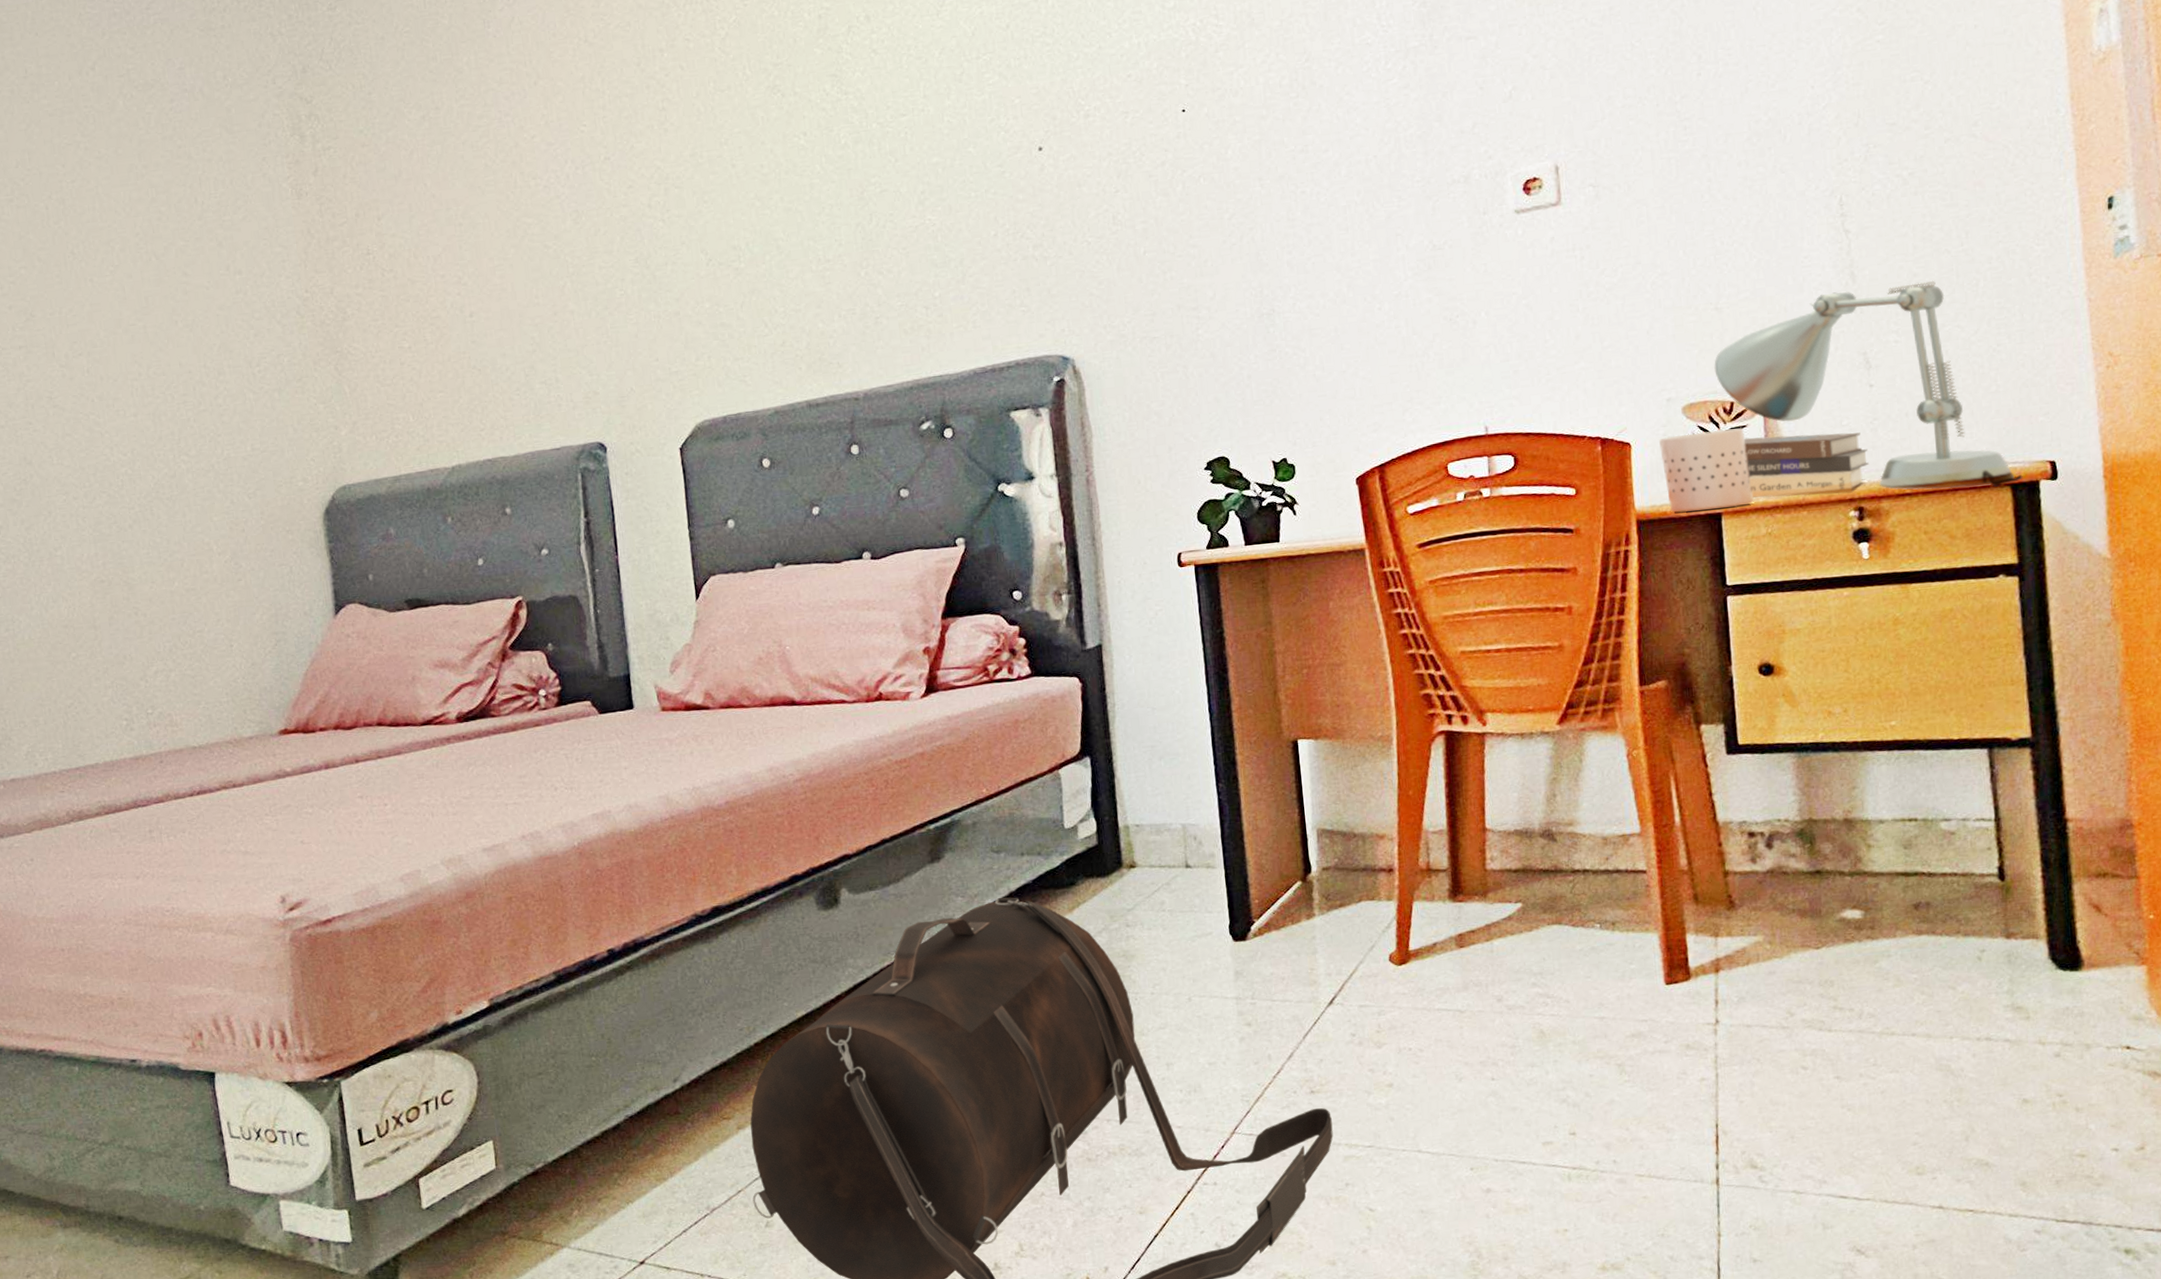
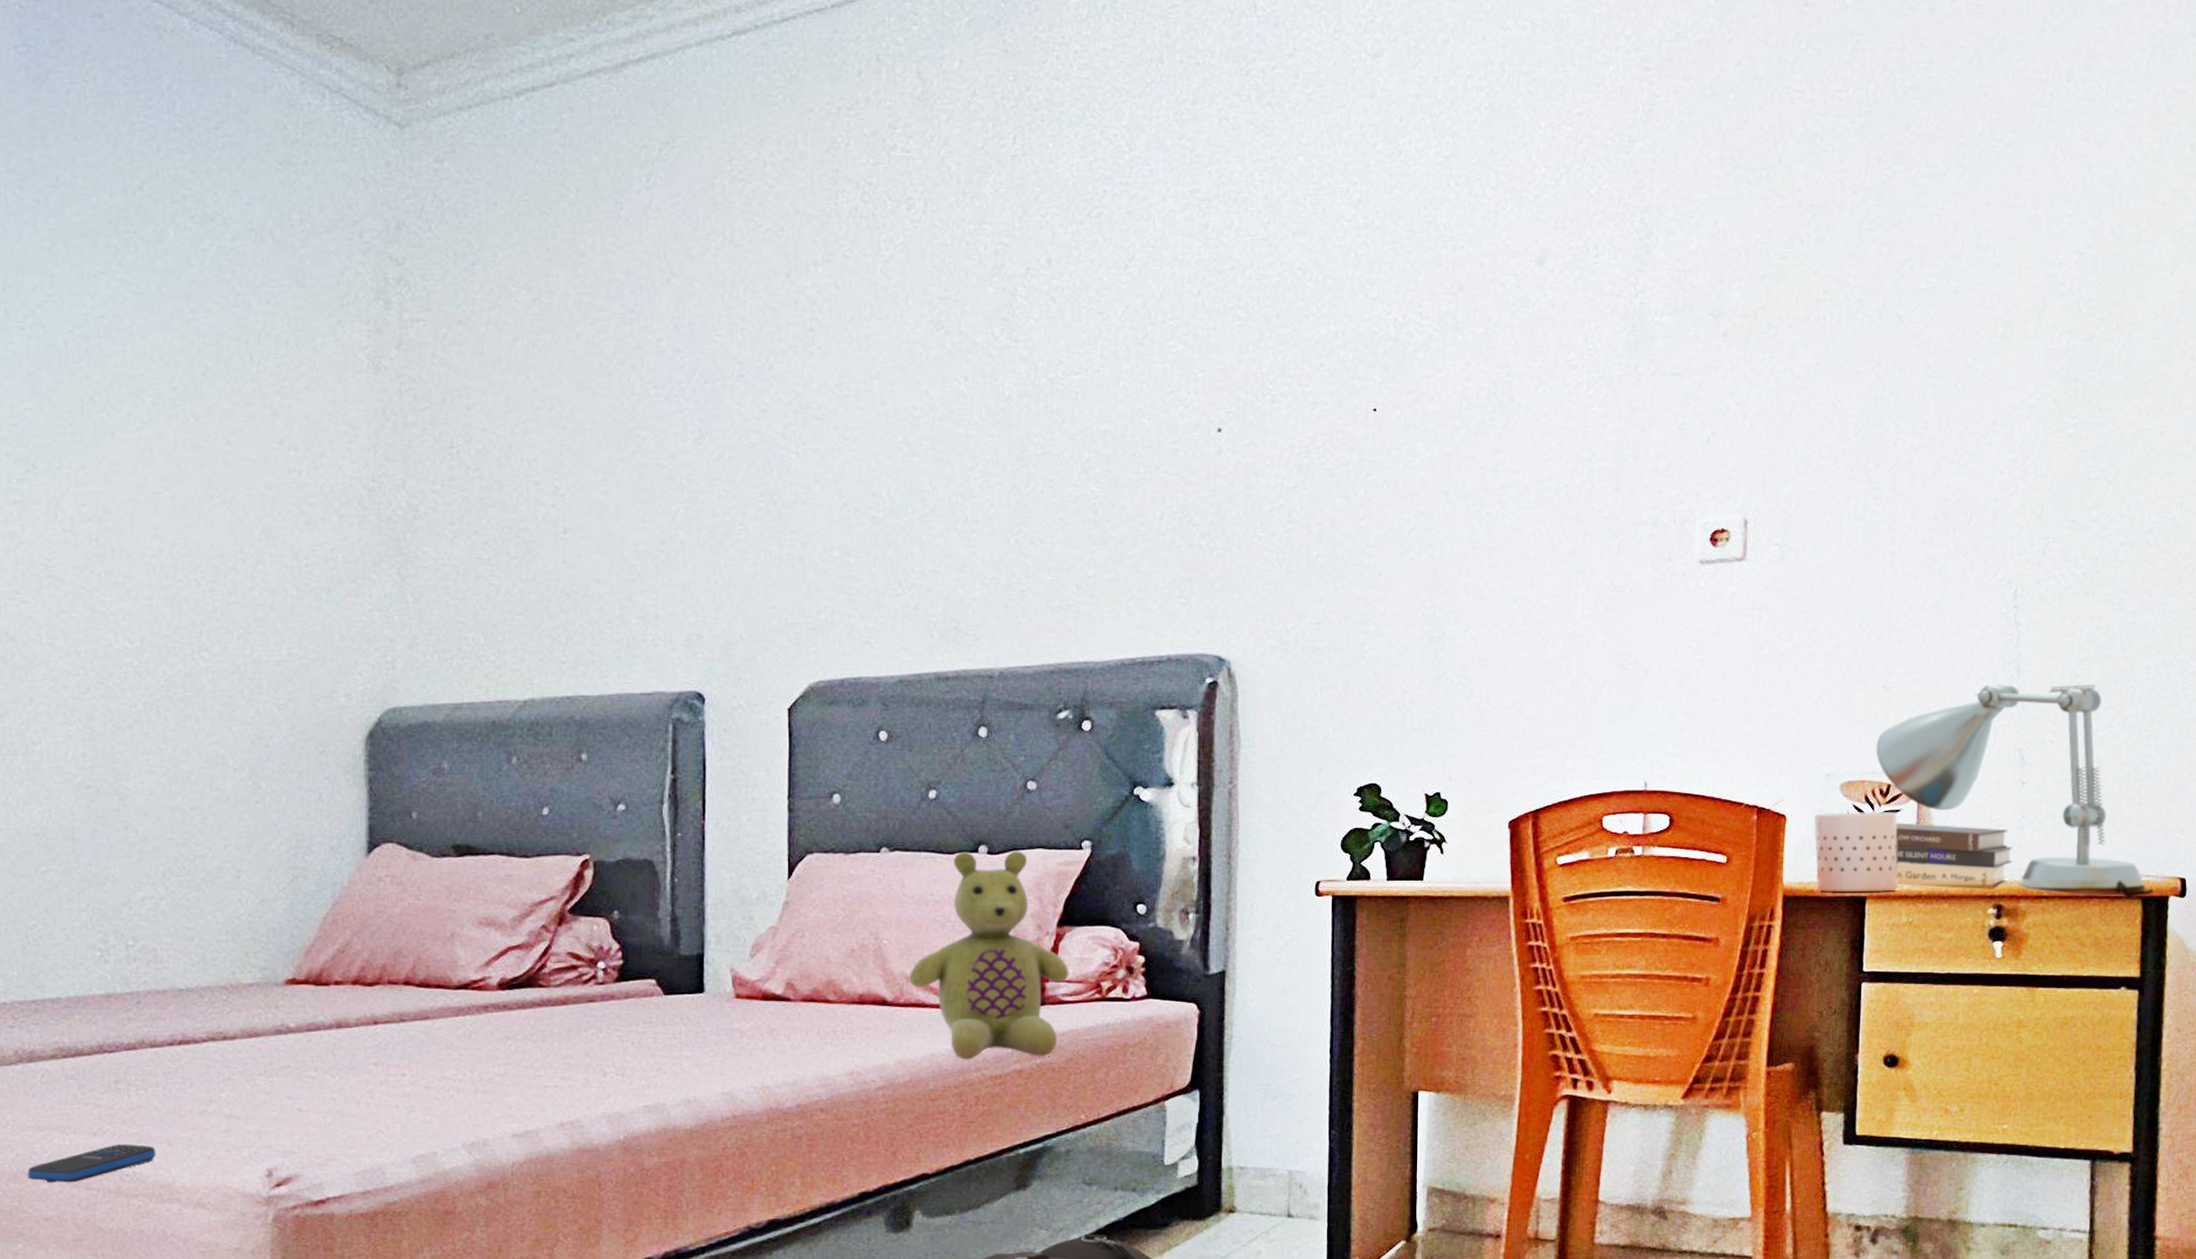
mobile phone: none [87,883,189,923] -> present [27,1144,156,1183]
stuffed bear: none [813,553,957,748] -> present [910,851,1069,1060]

